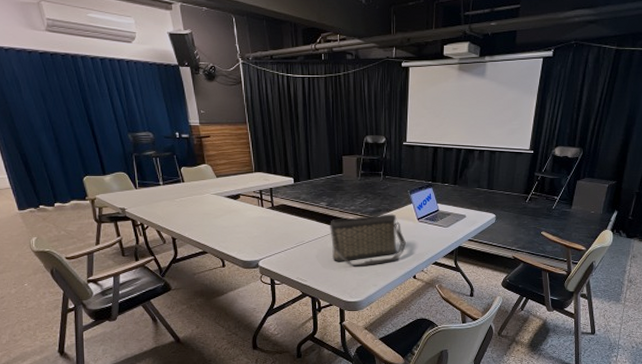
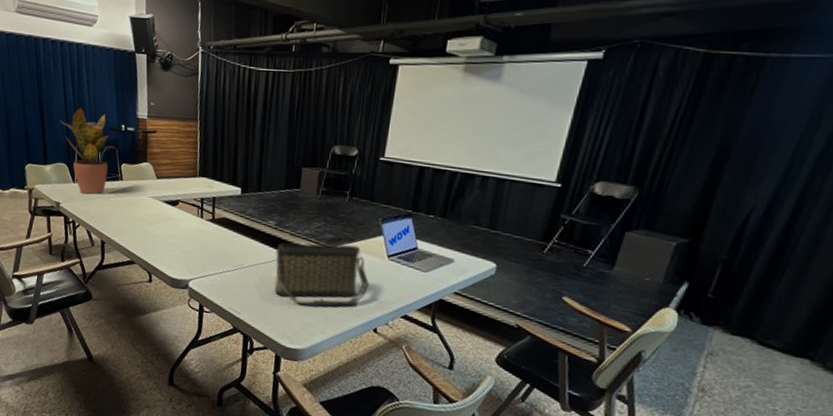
potted plant: none [112,119,174,198] -> present [60,107,116,195]

